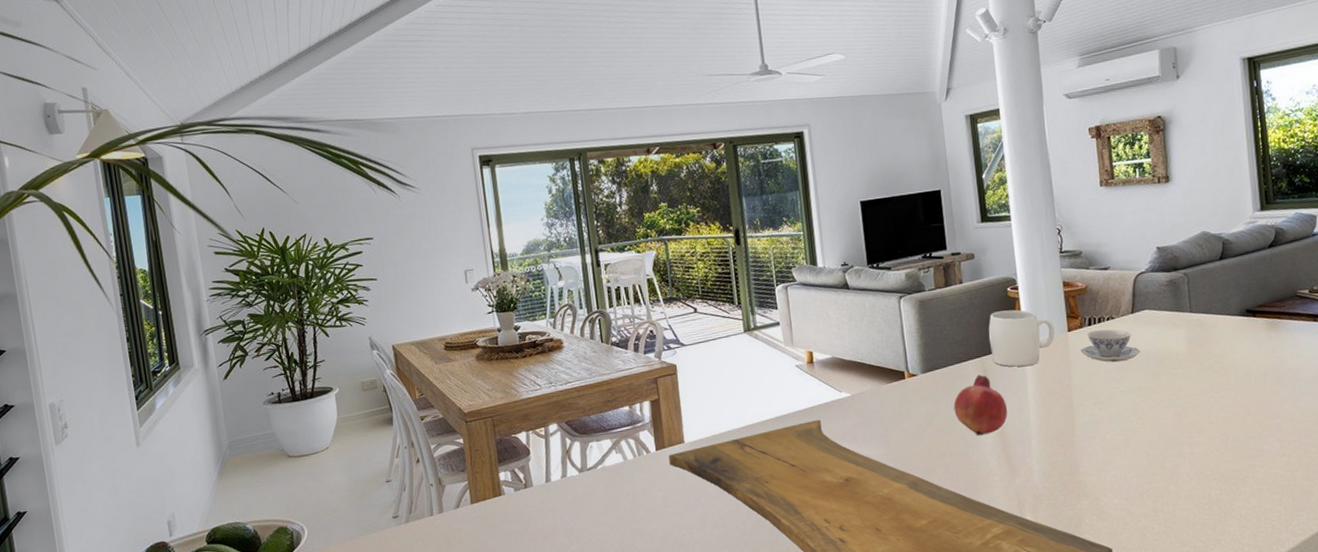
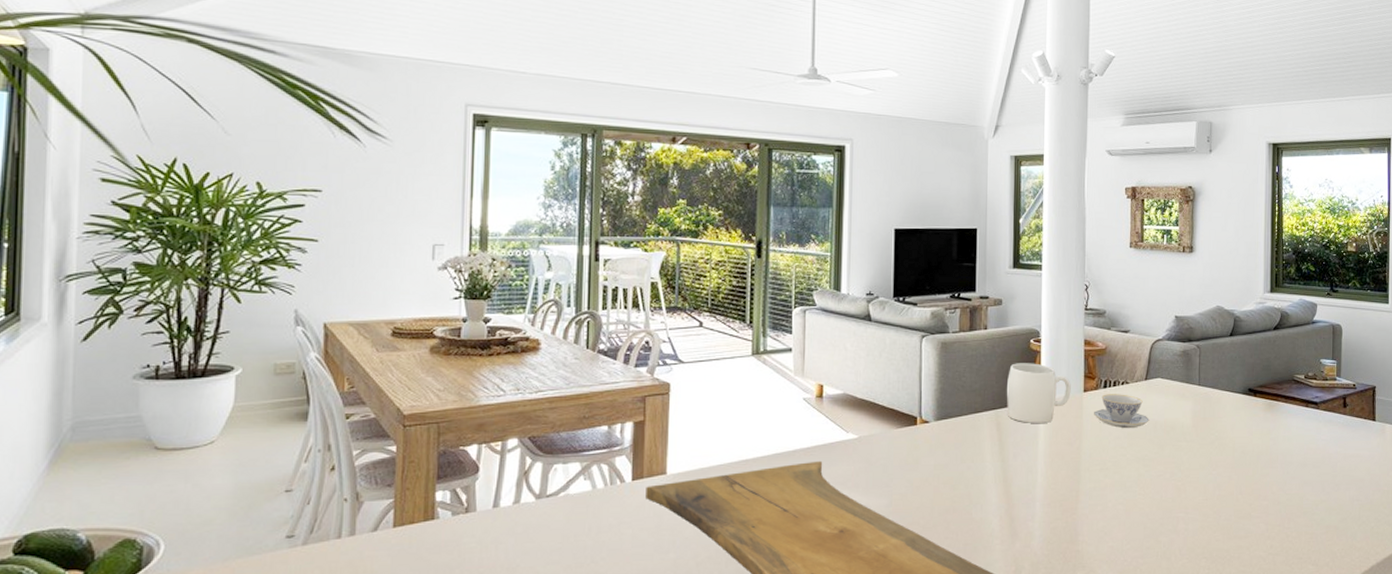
fruit: present [953,374,1008,436] -> none [963,428,1017,494]

